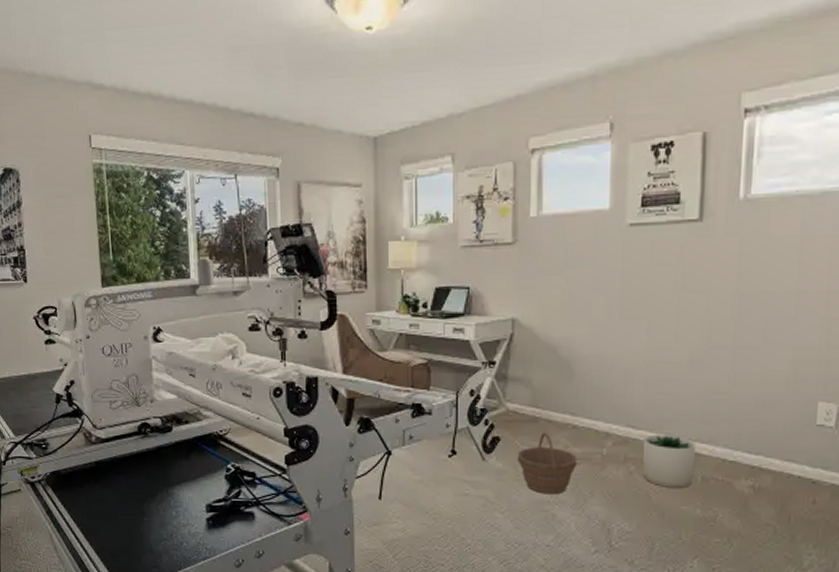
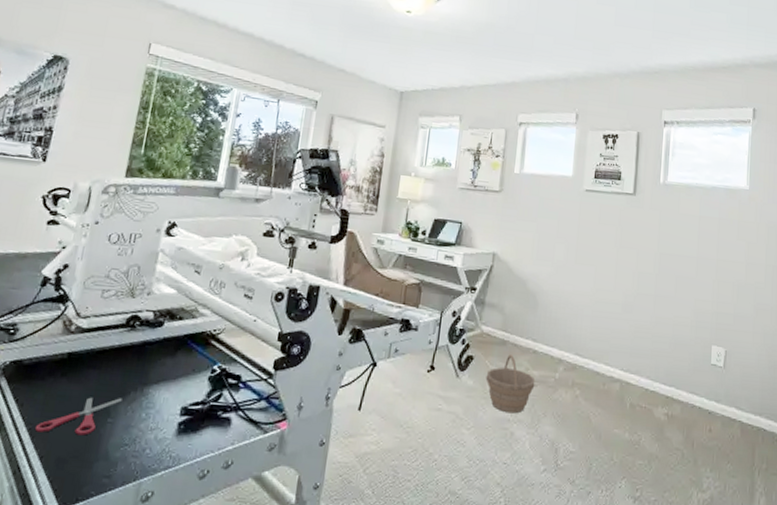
scissors: none [86,499,152,533] -> present [35,397,122,436]
planter: present [642,435,697,488] -> none [586,364,627,413]

